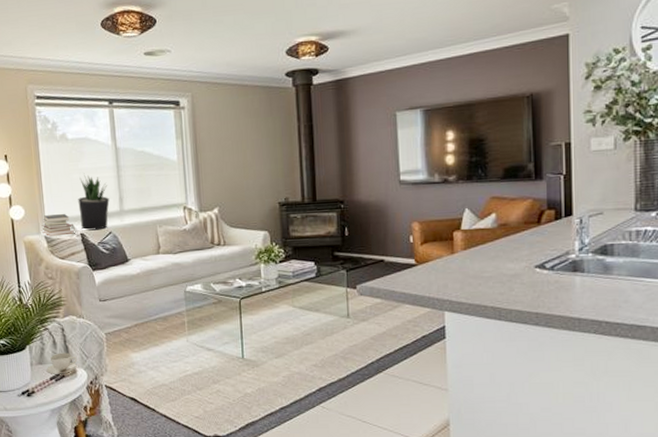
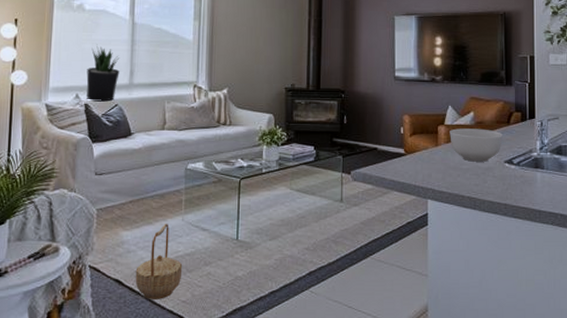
books: present [41,214,75,237] -> none [43,83,79,105]
teacup: present [46,352,78,374] -> none [25,228,62,252]
basket: none [148,344,193,415] -> present [135,223,183,299]
bowl: none [467,231,532,269] -> present [450,128,503,162]

